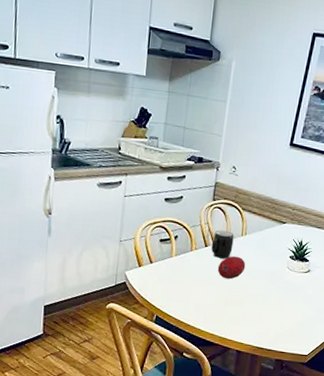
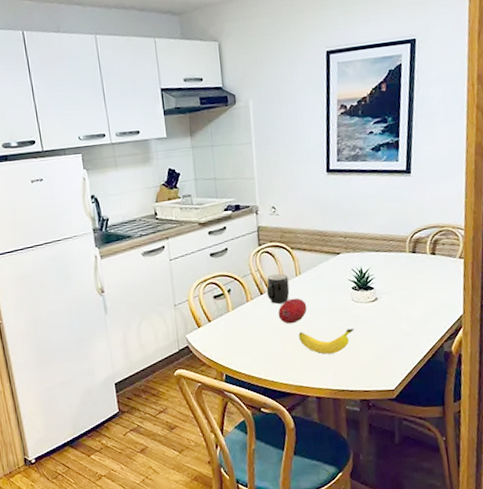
banana: none [232,288,284,314] -> present [298,328,354,354]

